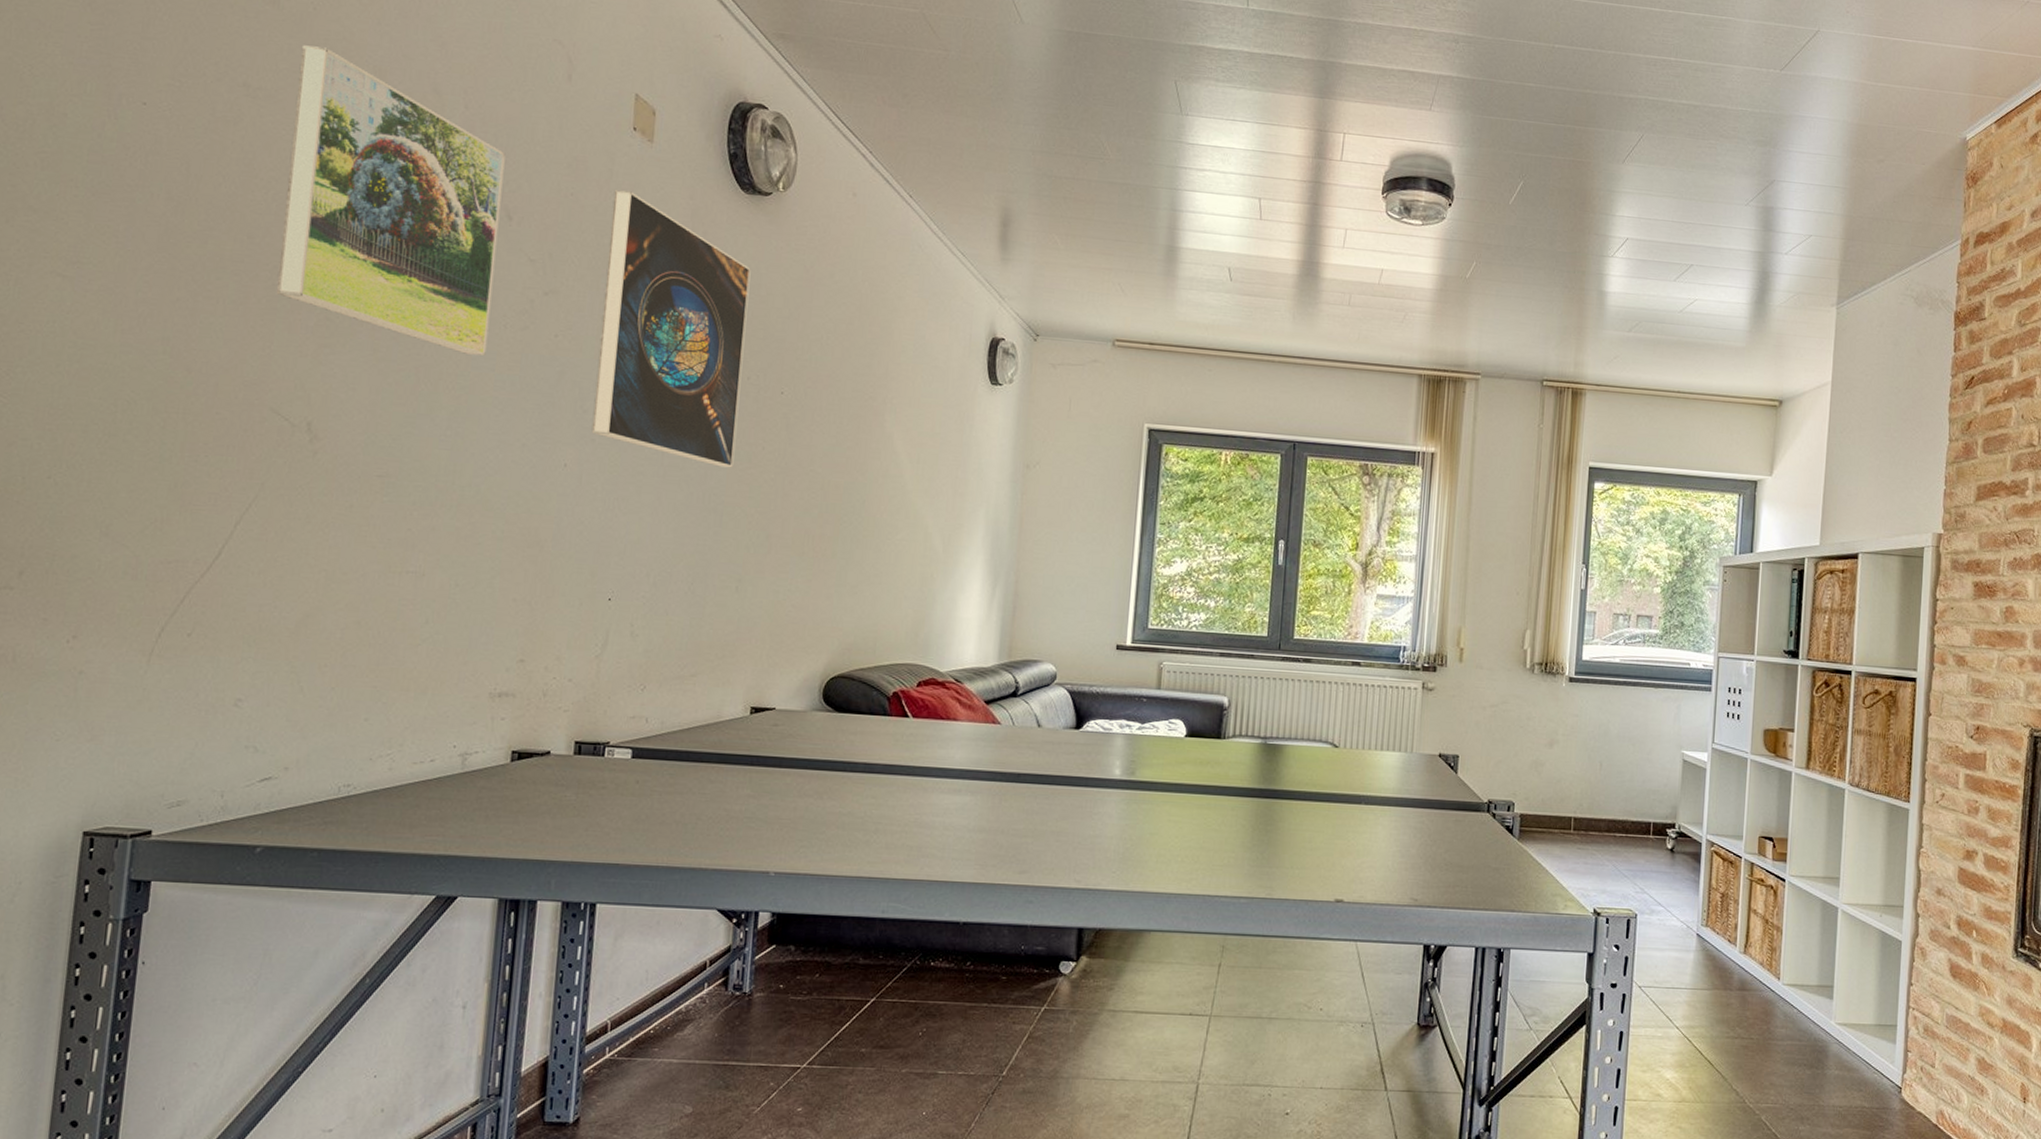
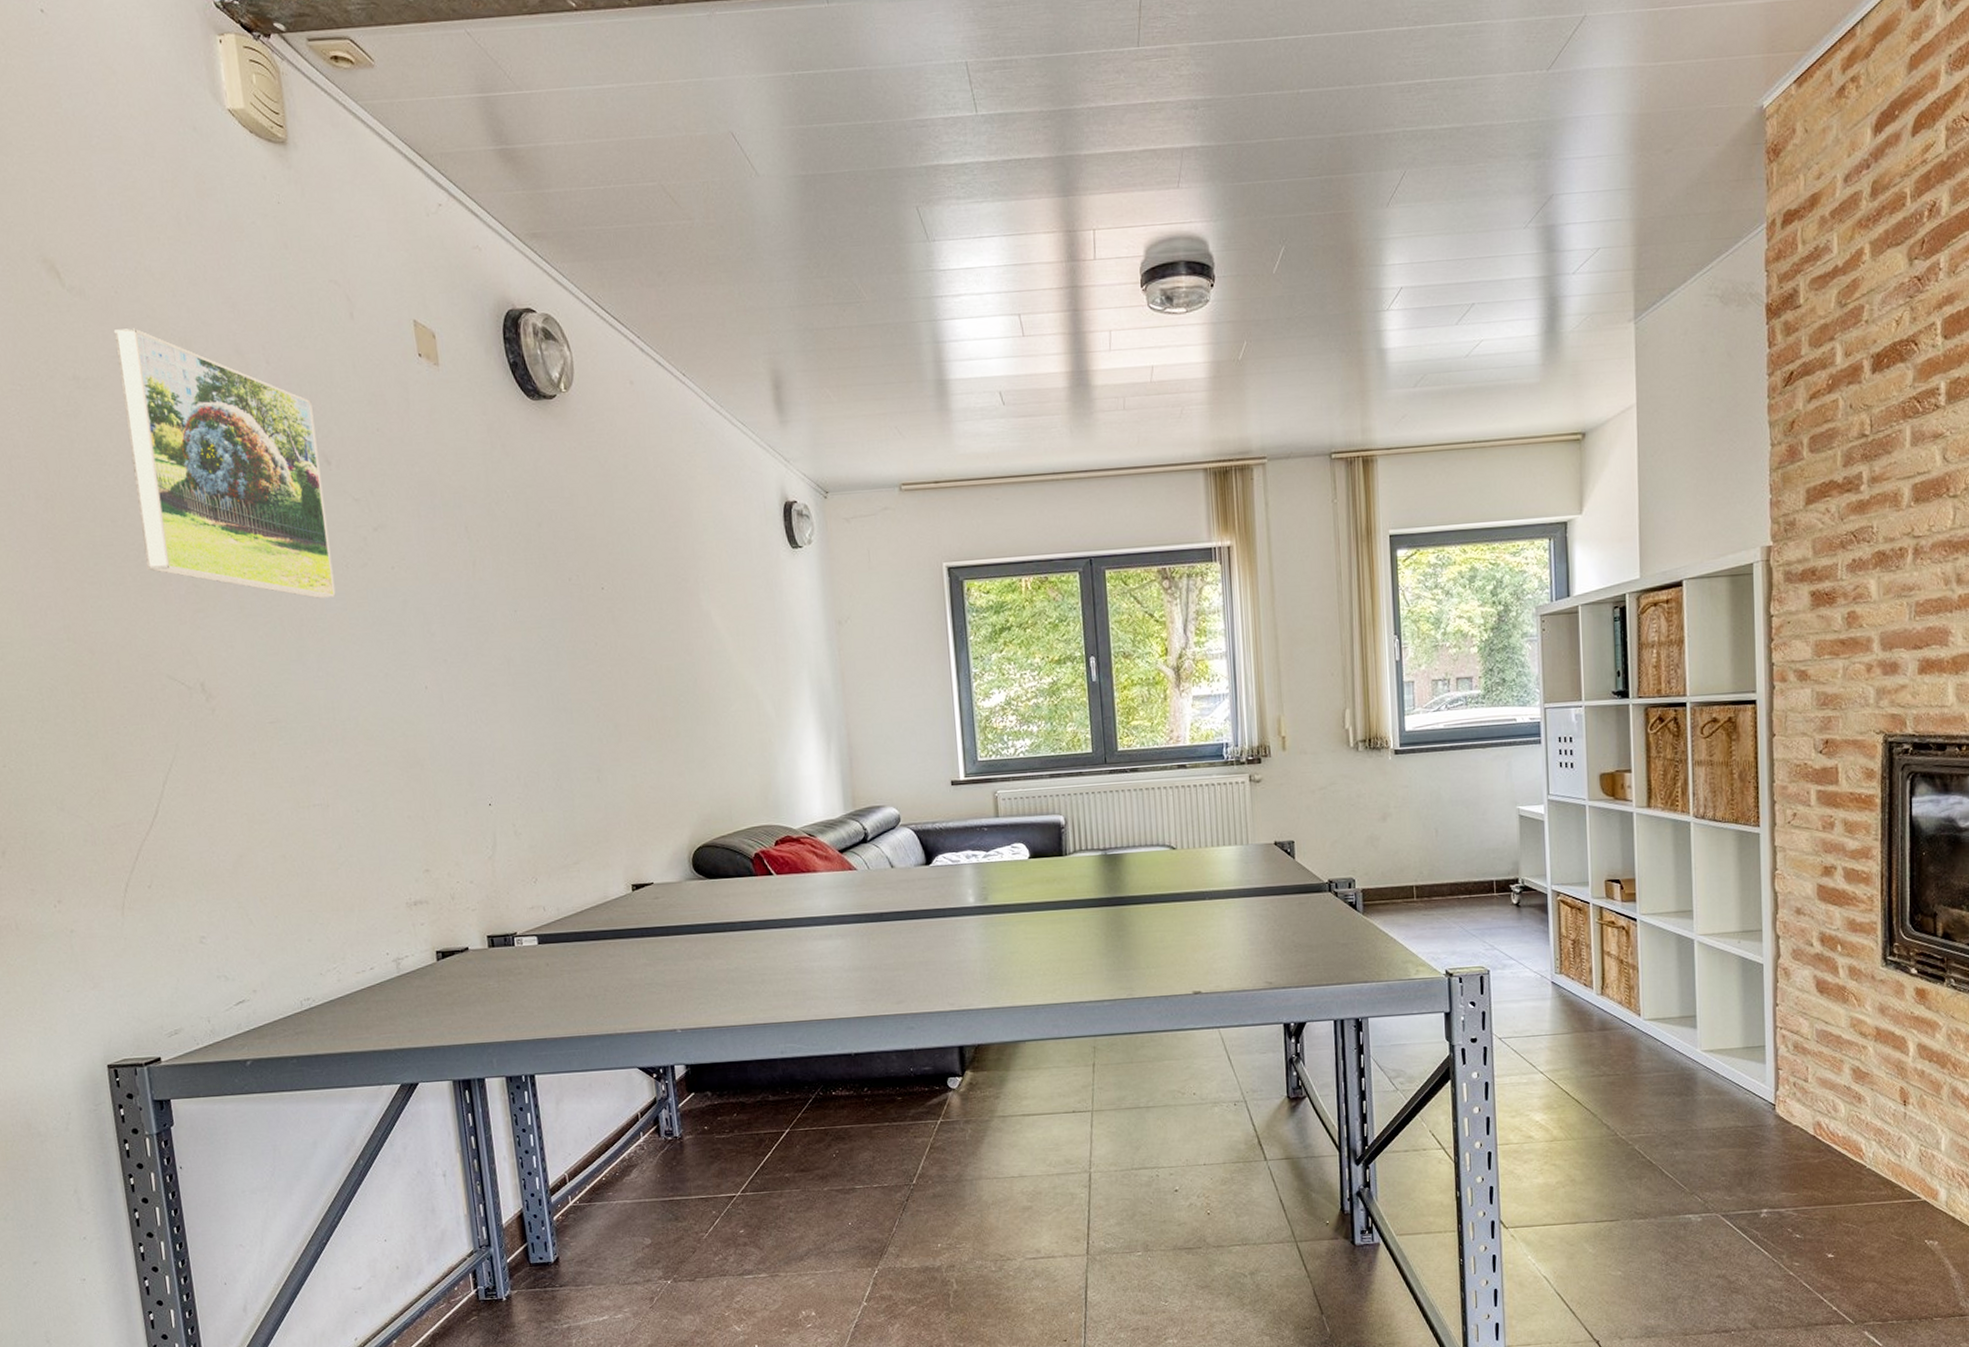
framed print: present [591,190,751,468] -> none [414,417,573,668]

